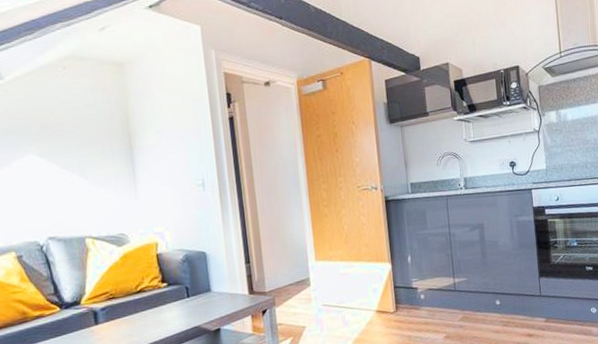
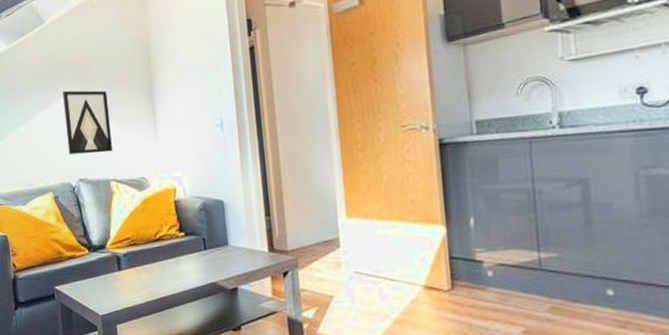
wall art: none [27,148,88,213] -> present [63,90,112,155]

